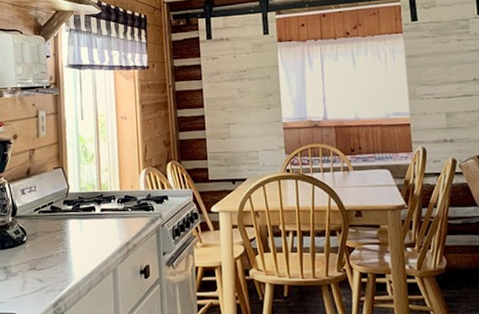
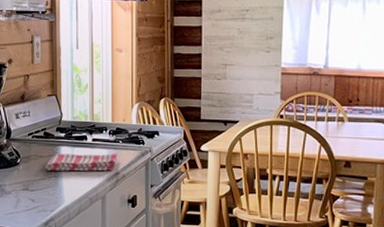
dish towel: none [53,222,128,247] -> present [45,153,118,171]

